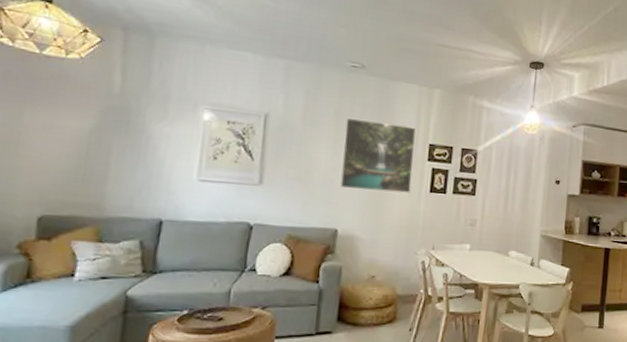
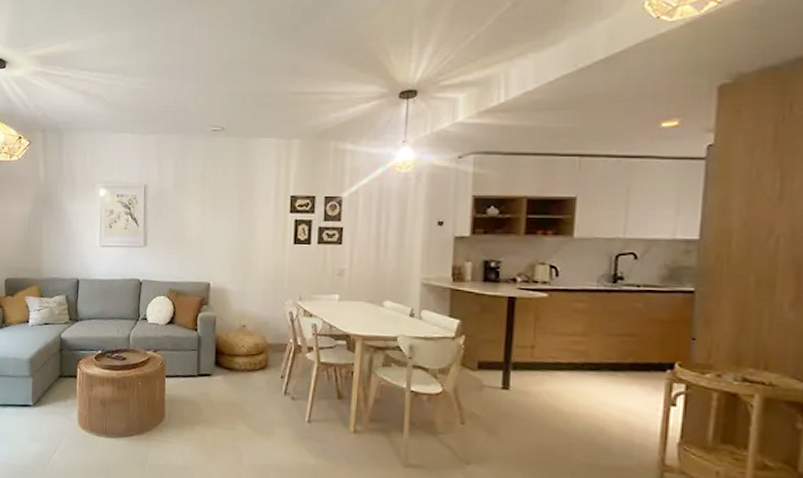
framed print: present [340,117,416,193] -> none [209,179,277,246]

